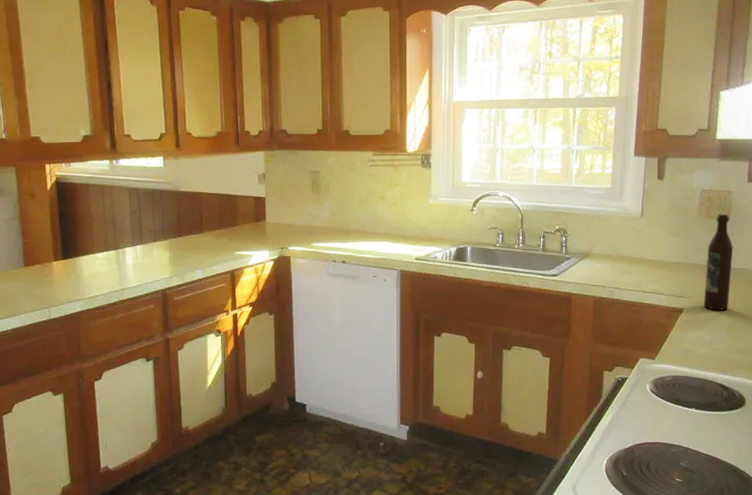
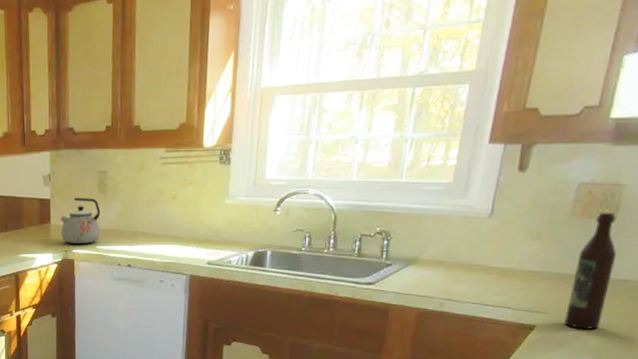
kettle: none [276,196,315,241] -> present [60,197,101,244]

